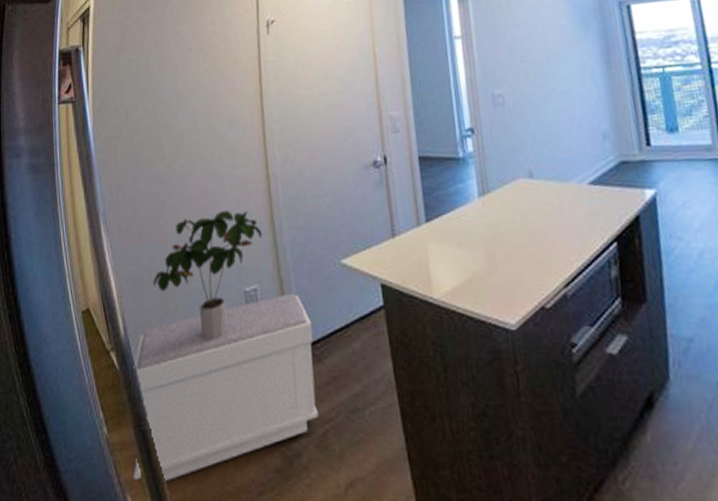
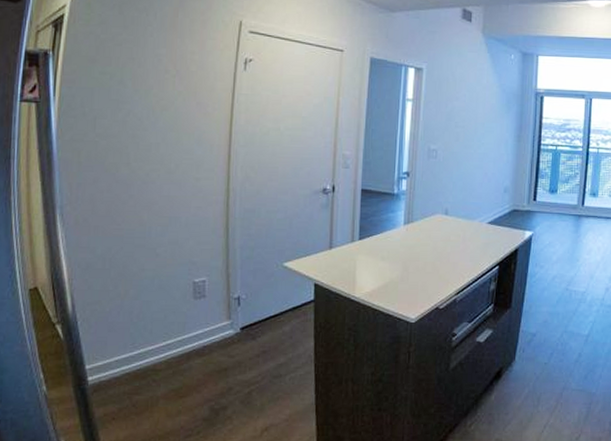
bench: present [133,292,319,482] -> none [69,285,251,429]
potted plant: present [153,210,263,339] -> none [105,215,217,318]

